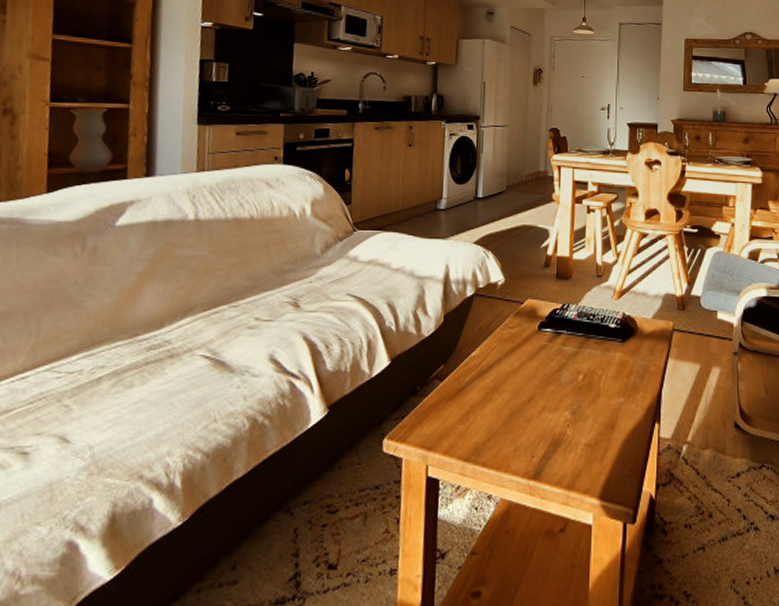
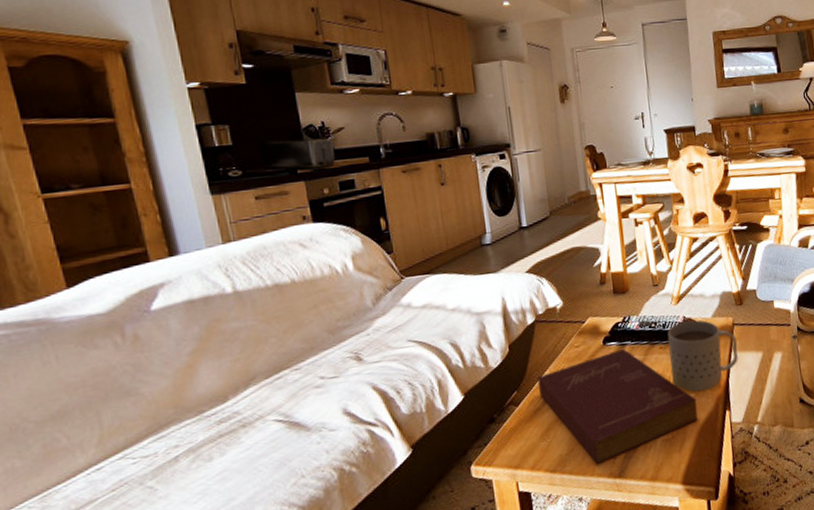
vase: present [68,106,114,173] -> none [65,191,129,262]
book: none [465,337,626,461] -> present [537,348,698,465]
mug: none [603,319,675,398] -> present [667,320,738,392]

